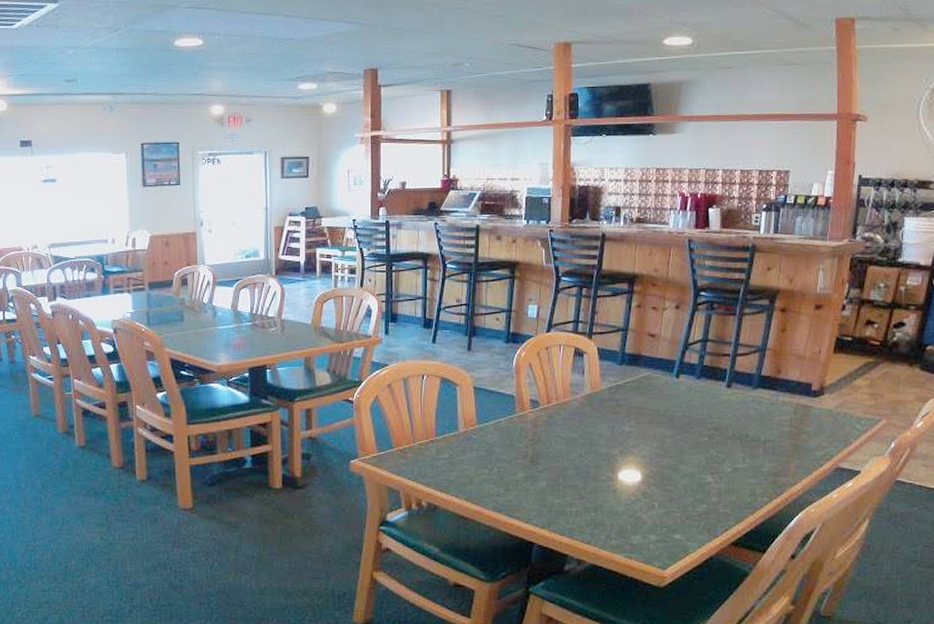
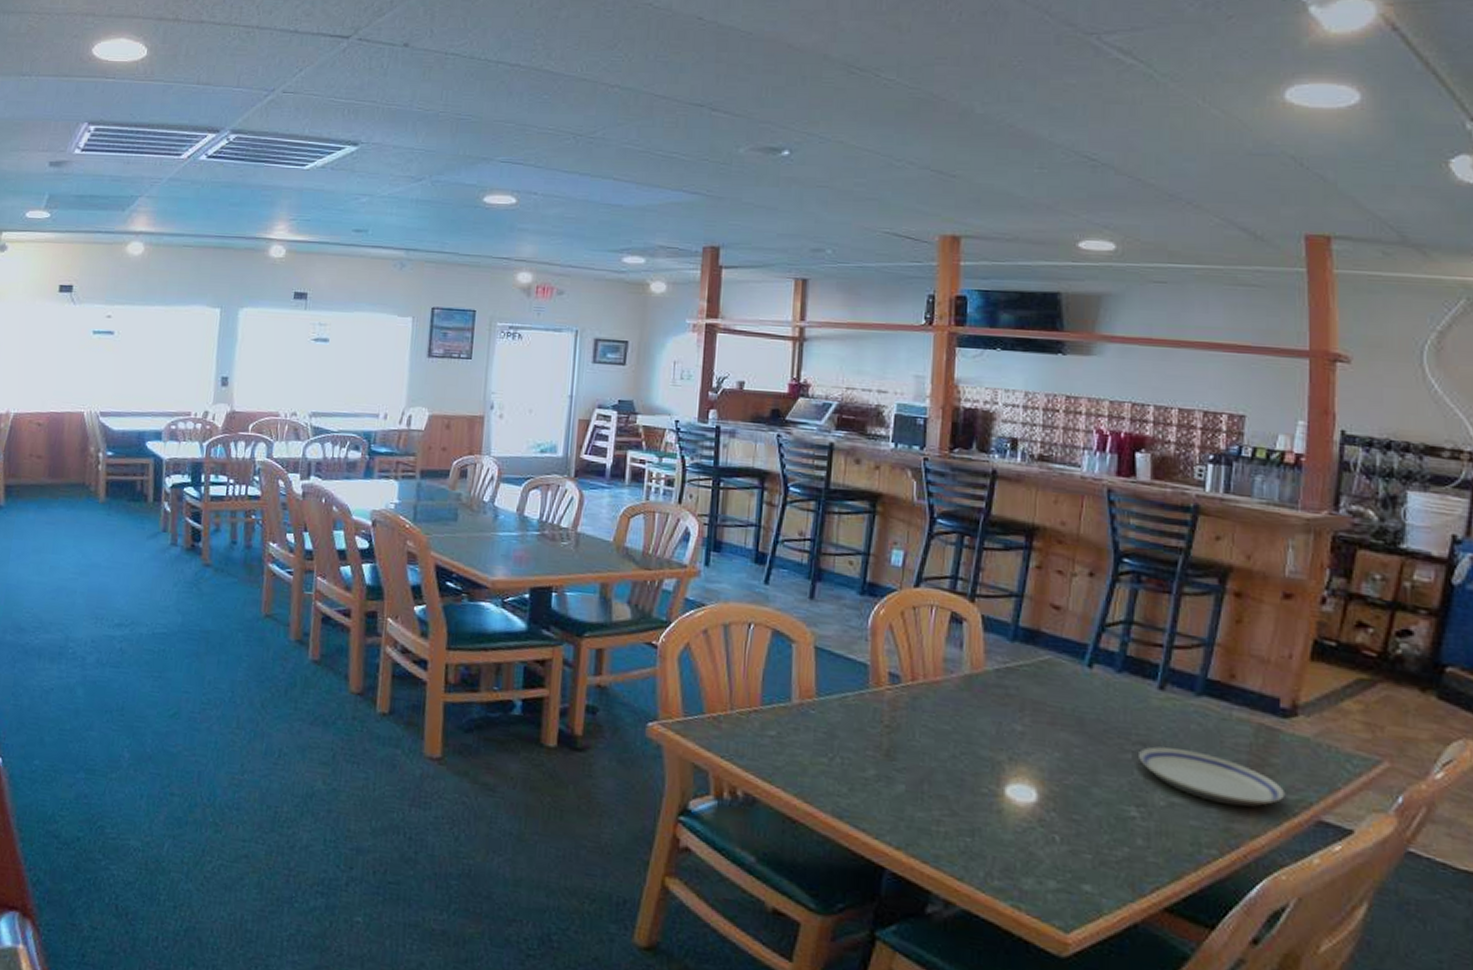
plate: none [713,428,815,465] -> present [1139,746,1286,808]

